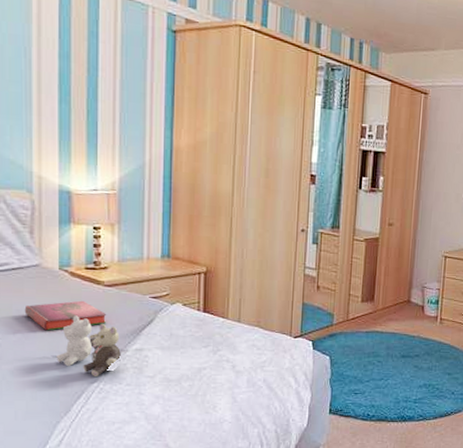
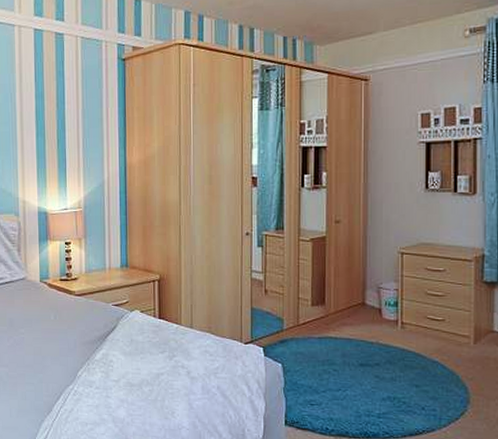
hardback book: present [24,300,107,331] -> none [15,309,78,337]
teddy bear: present [56,315,121,376] -> none [40,323,90,379]

